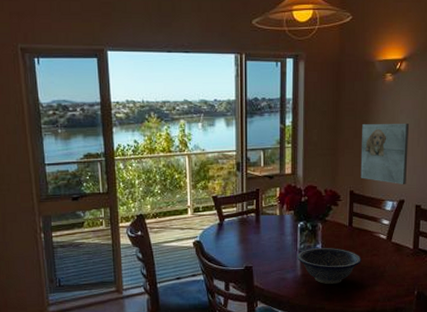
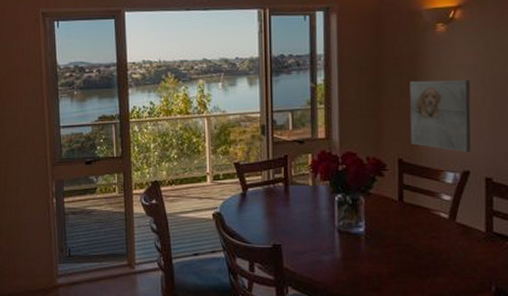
decorative bowl: present [297,247,361,285] -> none [335,225,417,272]

